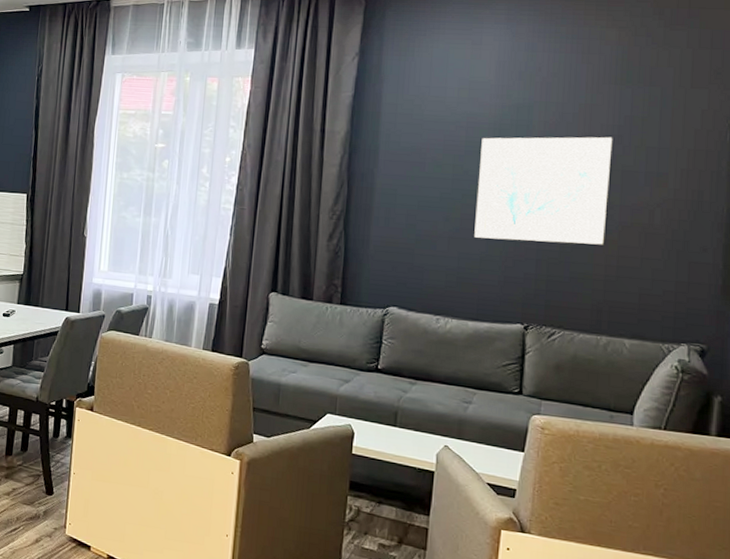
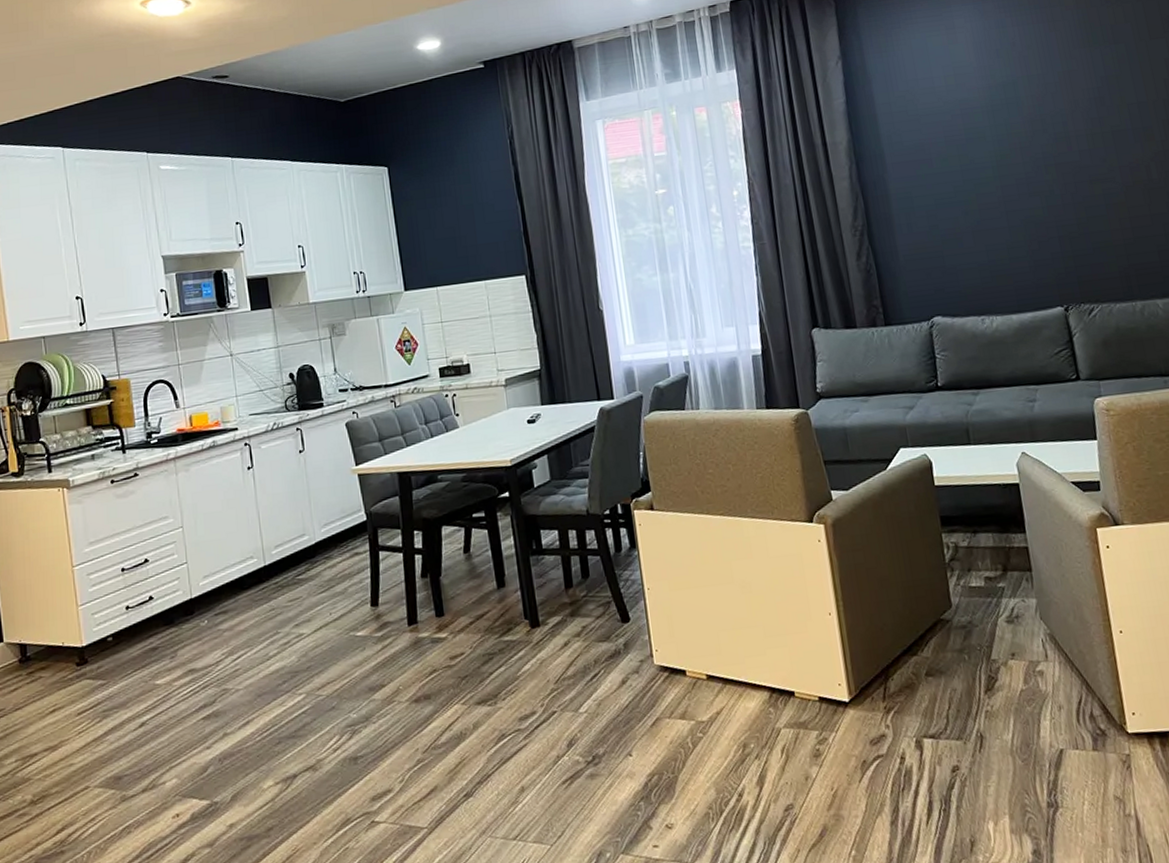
wall art: present [474,137,613,245] -> none [978,100,1114,226]

